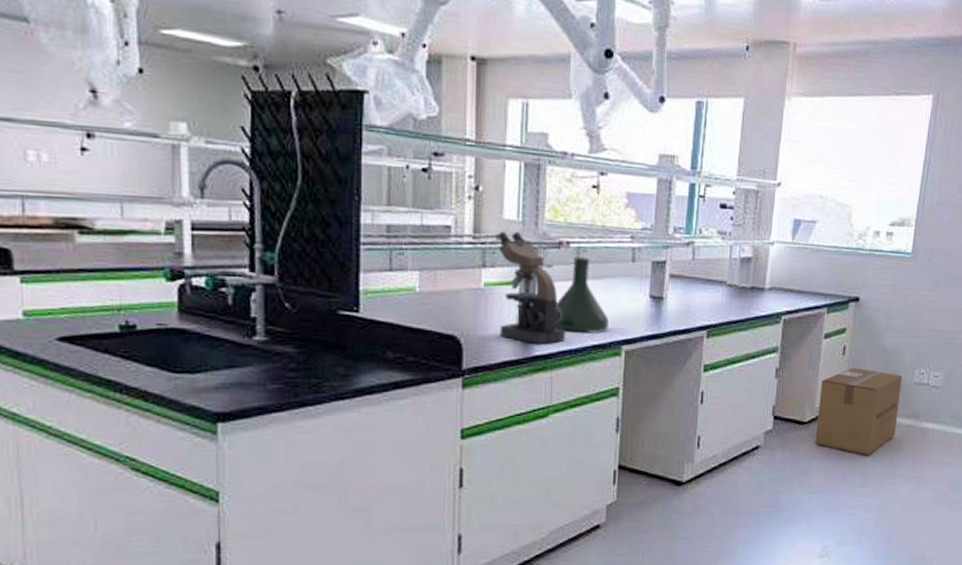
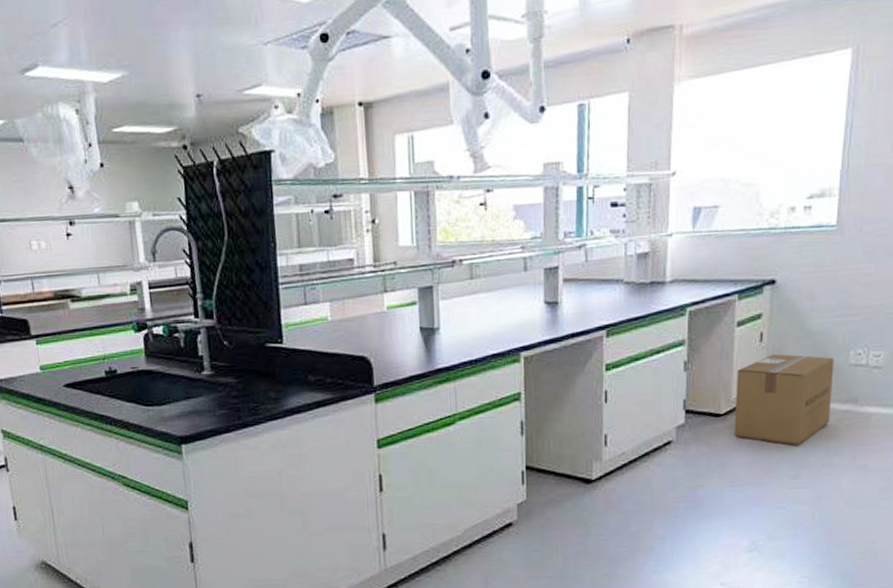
microscope: present [497,231,566,345] -> none [395,255,466,359]
flask: present [554,257,609,333] -> none [454,272,506,344]

